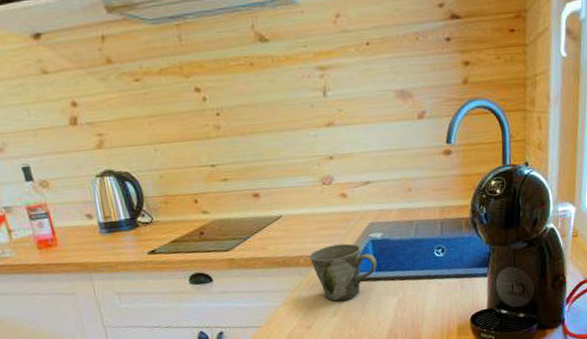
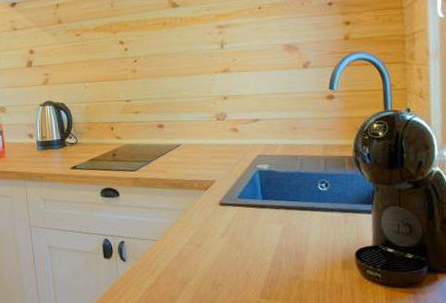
mug: present [310,243,377,302] -> none [203,172,263,225]

